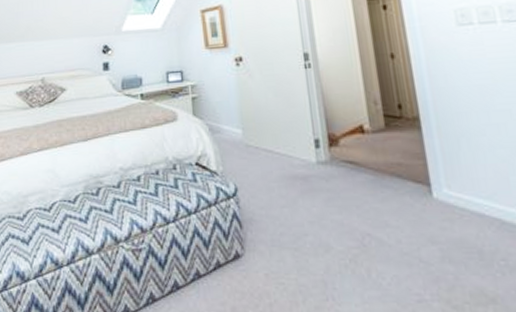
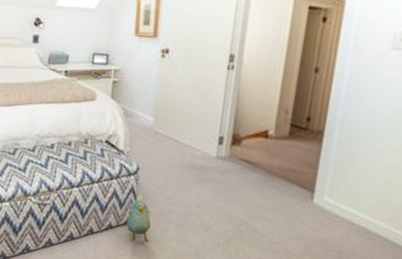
plush toy: none [235,212,267,280] -> present [126,188,151,243]

